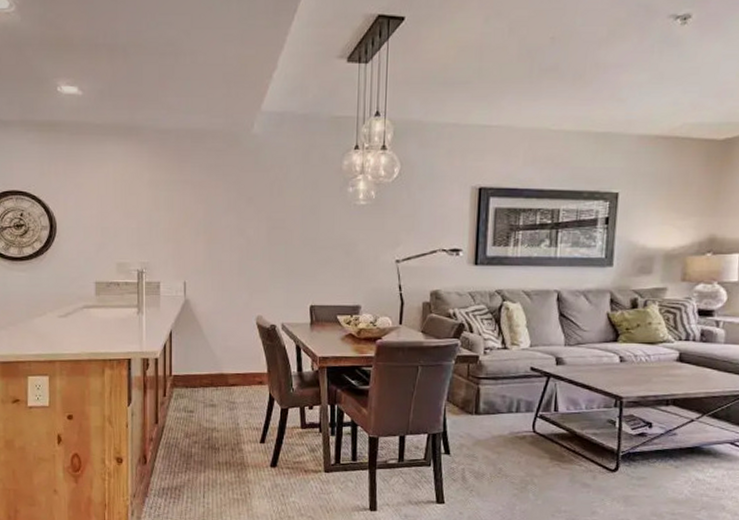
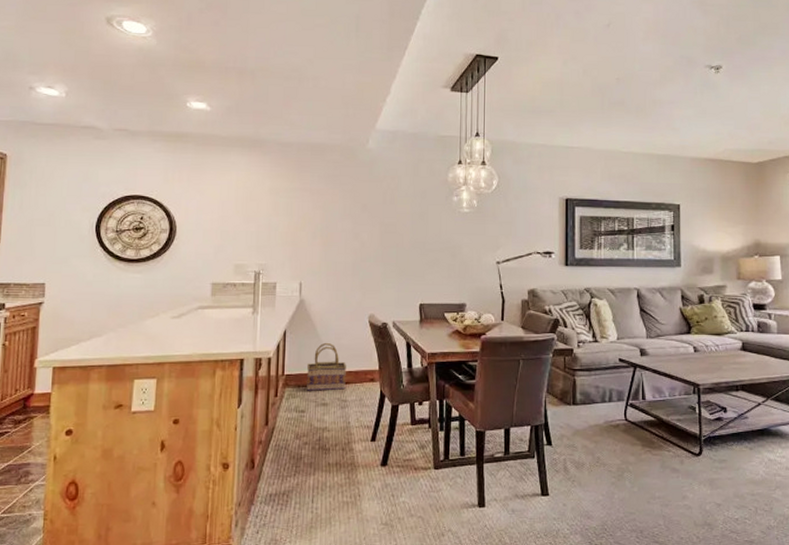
basket: none [195,344,234,393] -> present [307,342,346,391]

